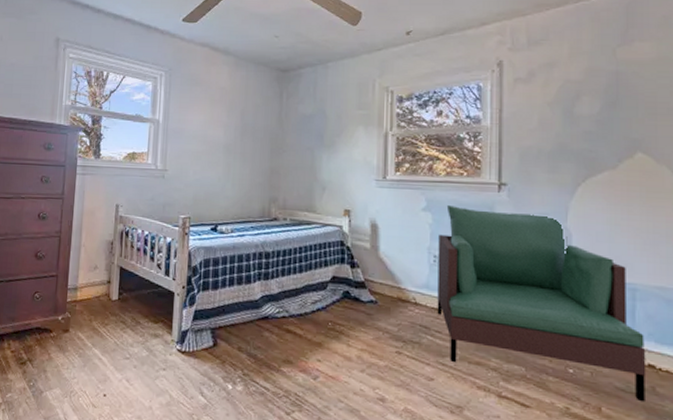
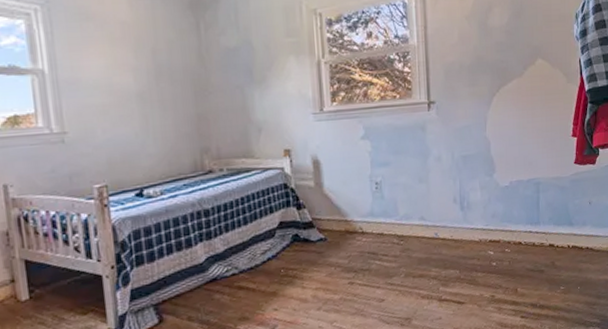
armchair: present [437,205,647,401] -> none [378,128,548,280]

